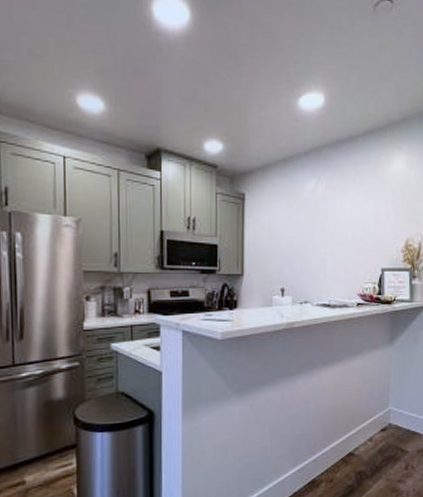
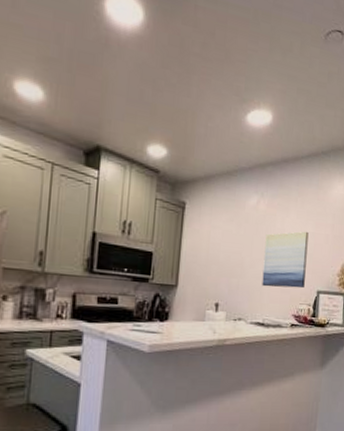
wall art: none [325,210,369,269] -> present [262,231,309,289]

